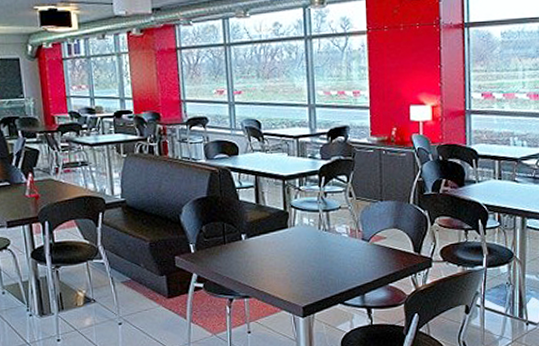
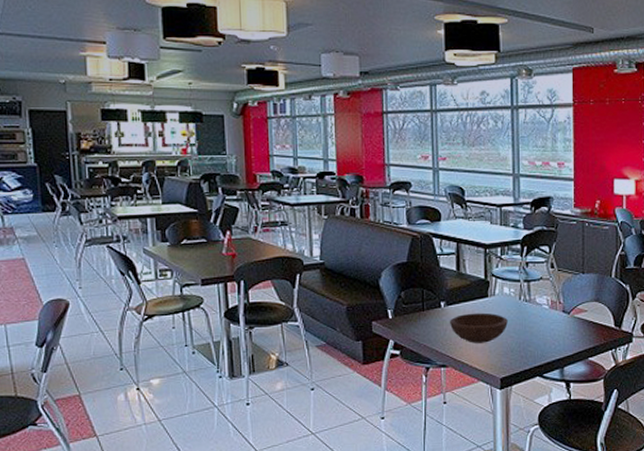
bowl: none [250,243,308,274] -> present [449,312,508,343]

